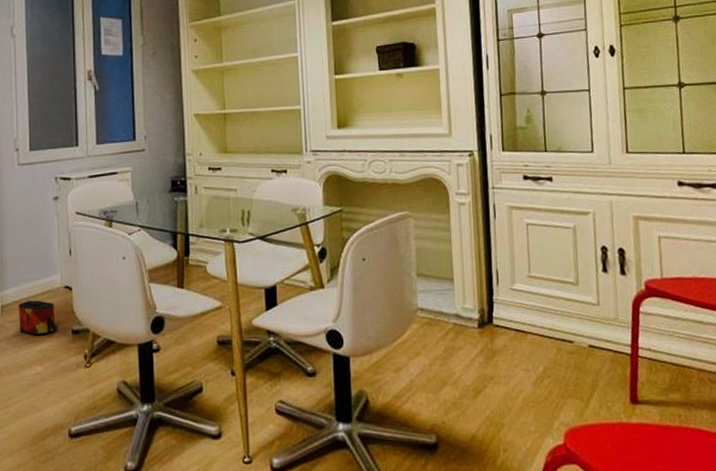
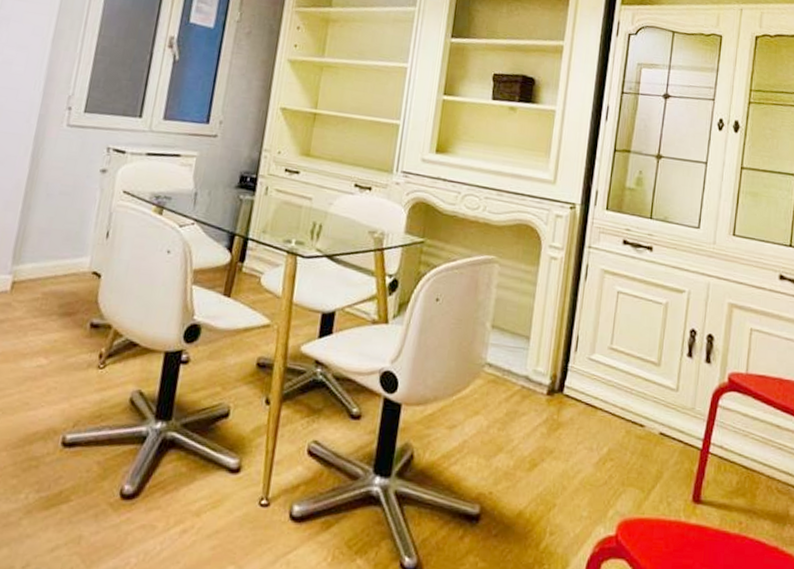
bag: present [18,300,57,335] -> none [28,280,77,323]

